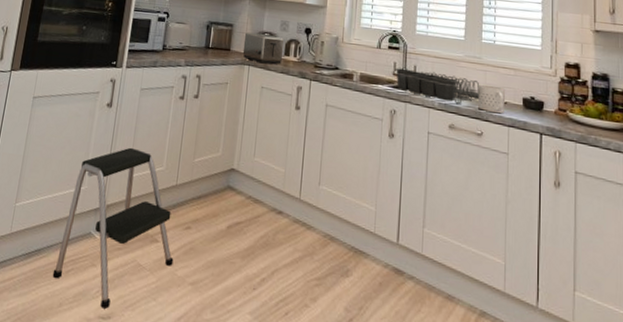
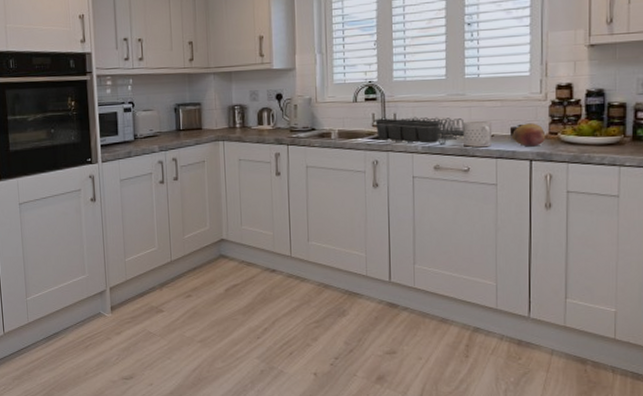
step stool: present [52,147,174,309] -> none [73,234,180,371]
toaster: present [242,32,285,64] -> none [214,107,256,137]
fruit: none [524,95,556,121] -> present [512,123,546,147]

